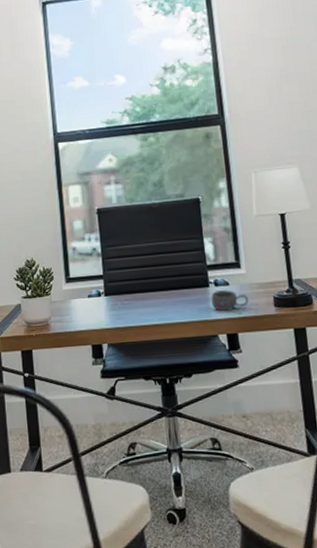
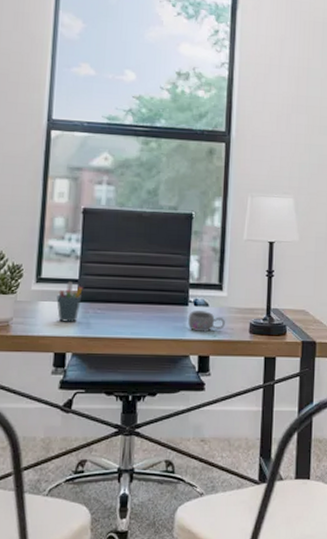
pen holder: none [86,277,109,316] -> present [56,281,83,322]

